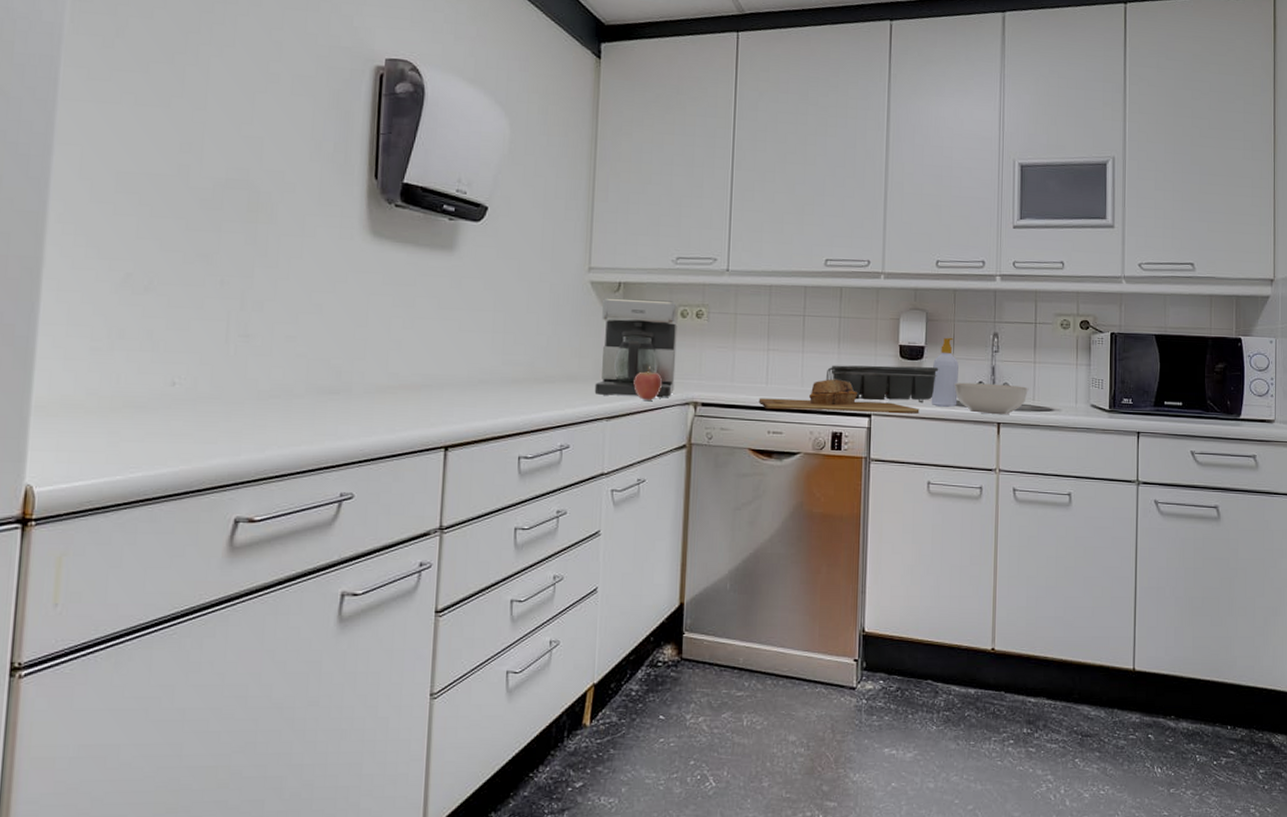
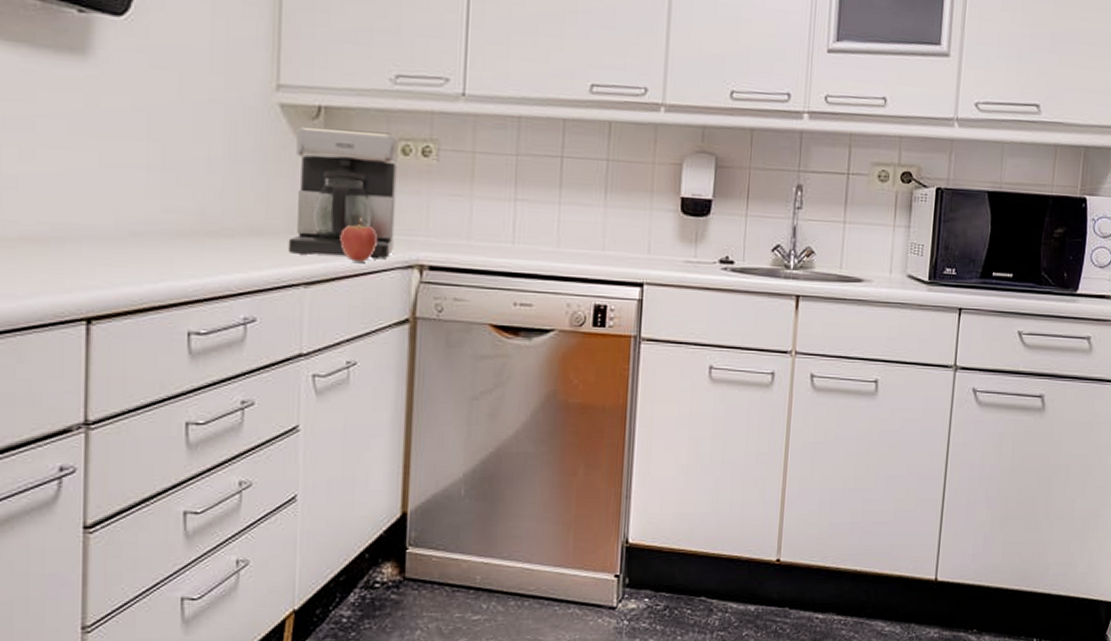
cutting board: present [758,379,920,415] -> none [502,238,703,284]
dish rack: present [825,365,939,404] -> none [587,220,729,271]
soap bottle: present [931,337,959,407] -> none [717,189,753,275]
bowl: present [953,382,1029,415] -> none [745,245,836,286]

